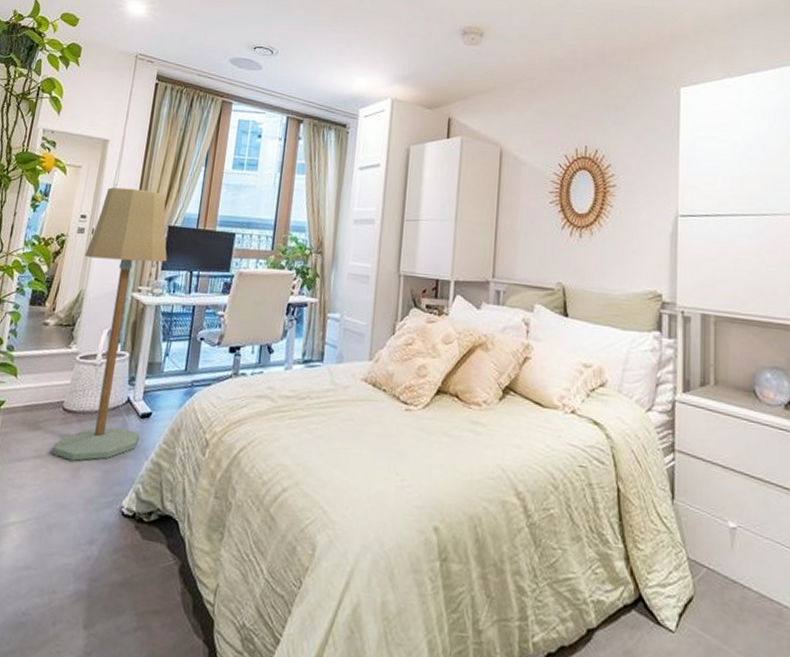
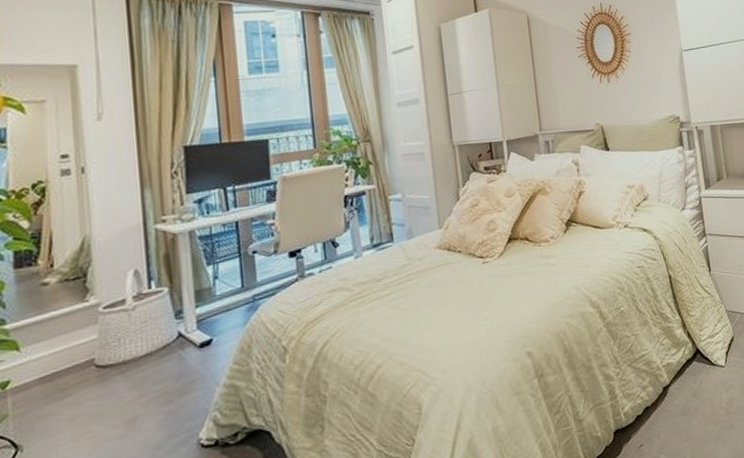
floor lamp: present [52,187,167,461] -> none [78,112,204,417]

